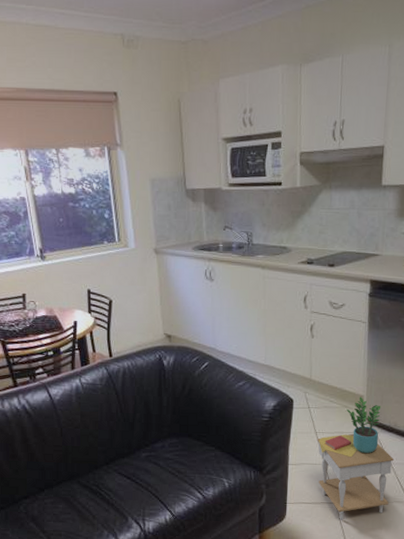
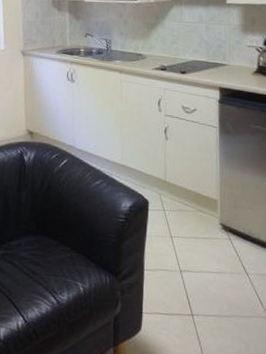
side table: present [317,397,394,519] -> none [172,201,250,334]

